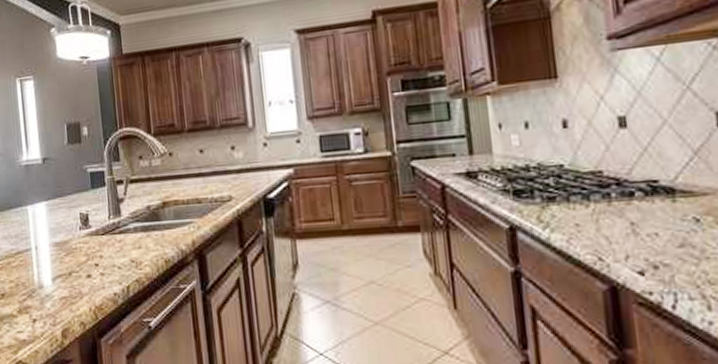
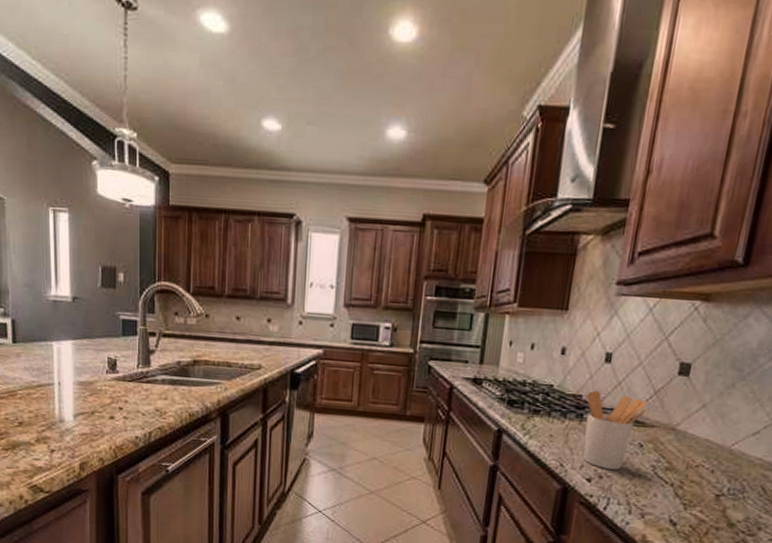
utensil holder: none [608,161,690,256] -> present [583,390,649,470]

